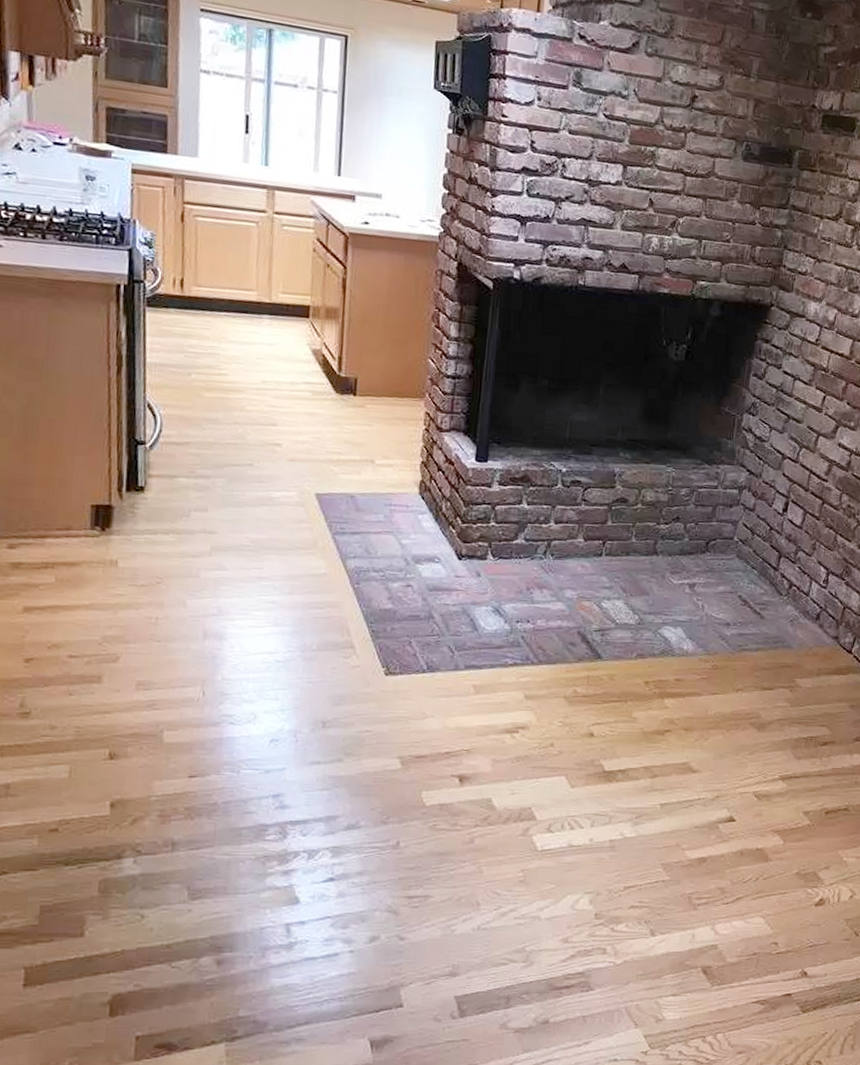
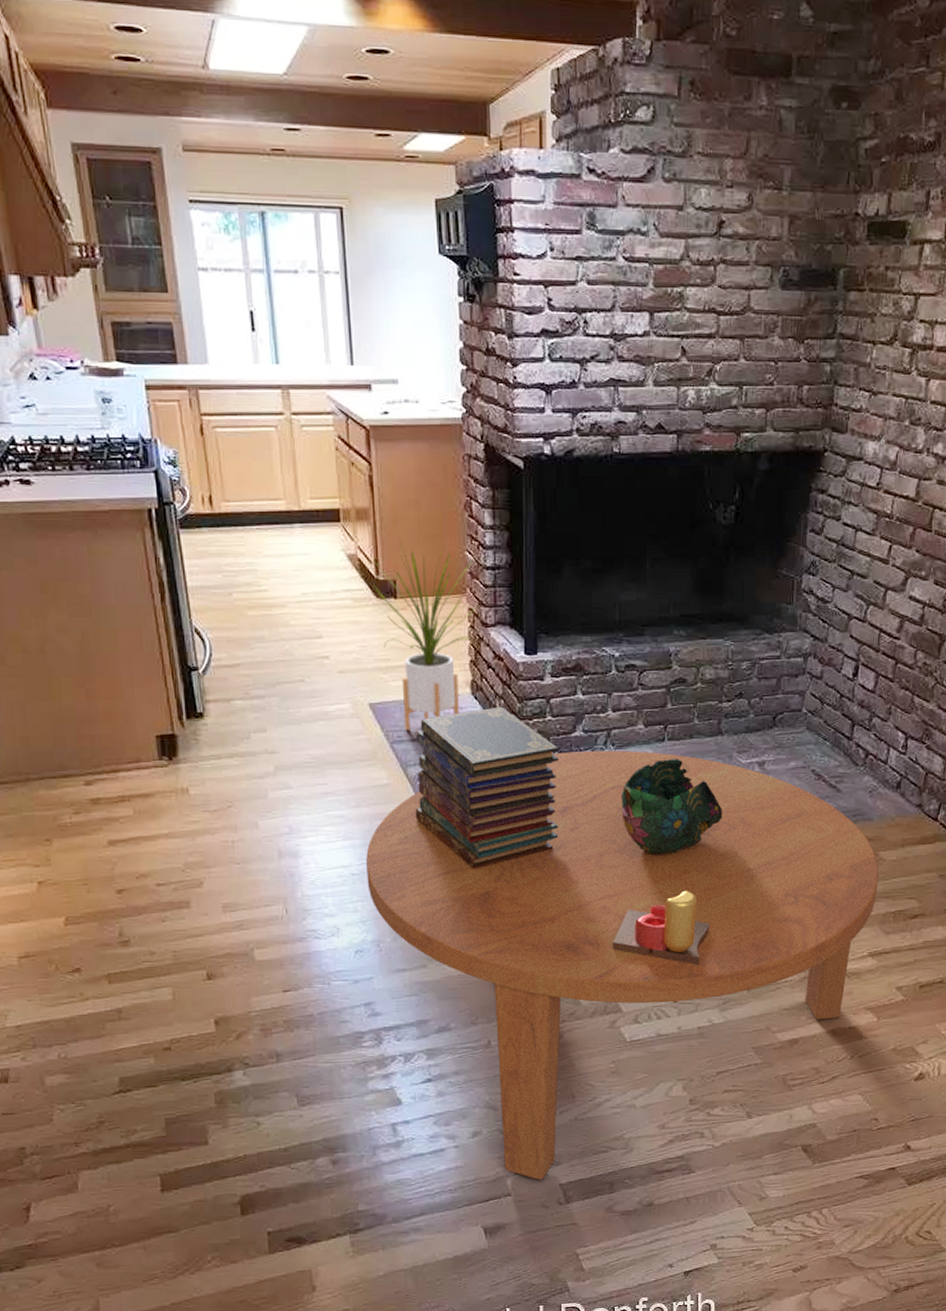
coffee table: none [291,557,795,991] -> present [366,750,879,1180]
house plant: none [334,341,436,523] -> present [373,540,479,730]
book stack: none [349,508,499,666] -> present [415,706,559,870]
candle: none [533,702,631,778] -> present [613,890,711,966]
decorative bowl: none [554,573,652,665] -> present [621,758,722,855]

